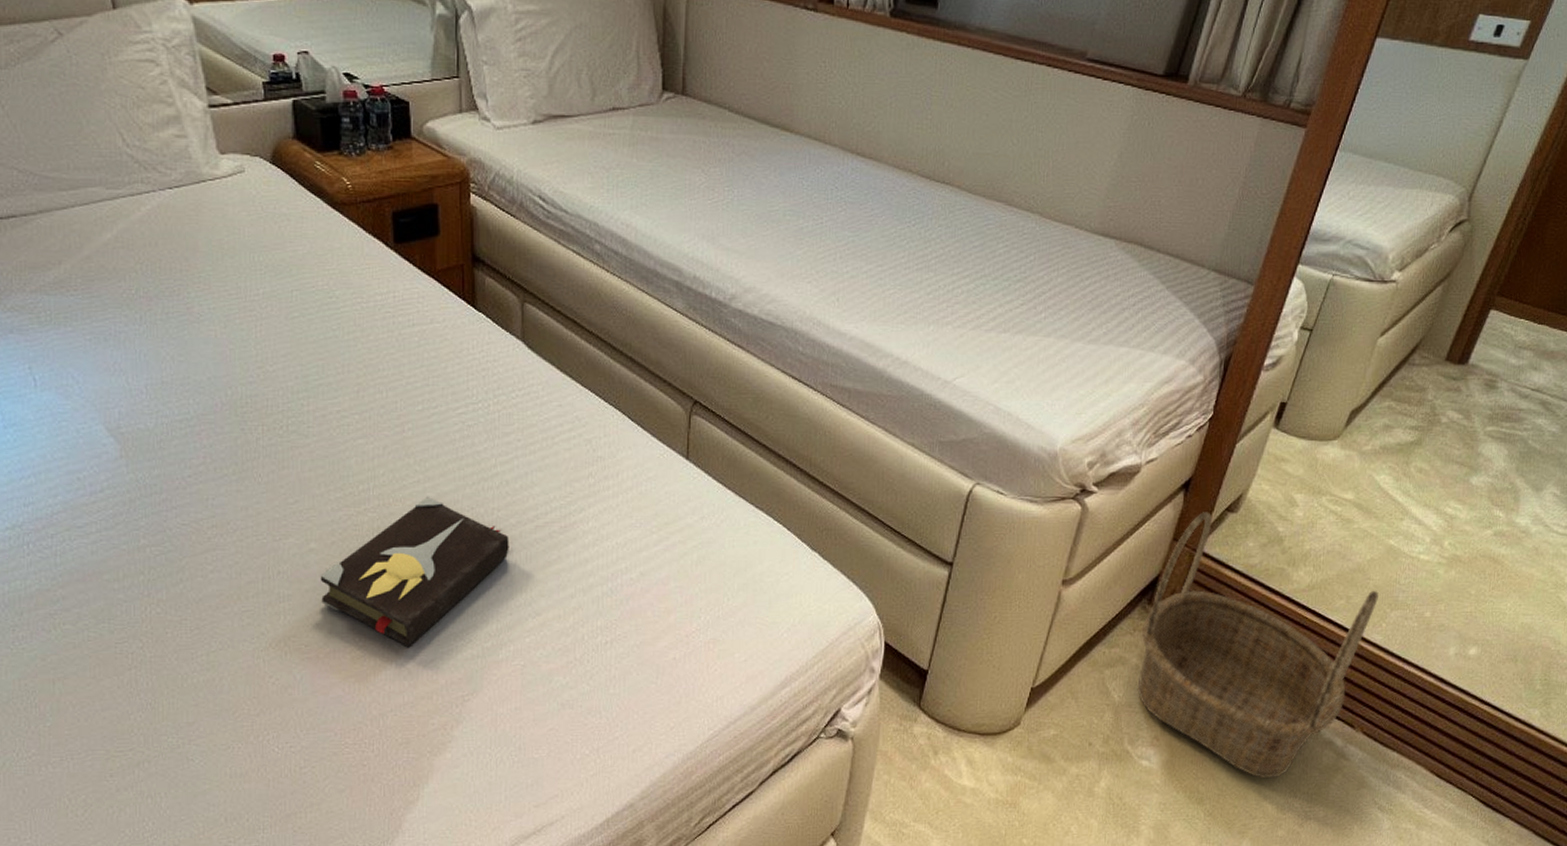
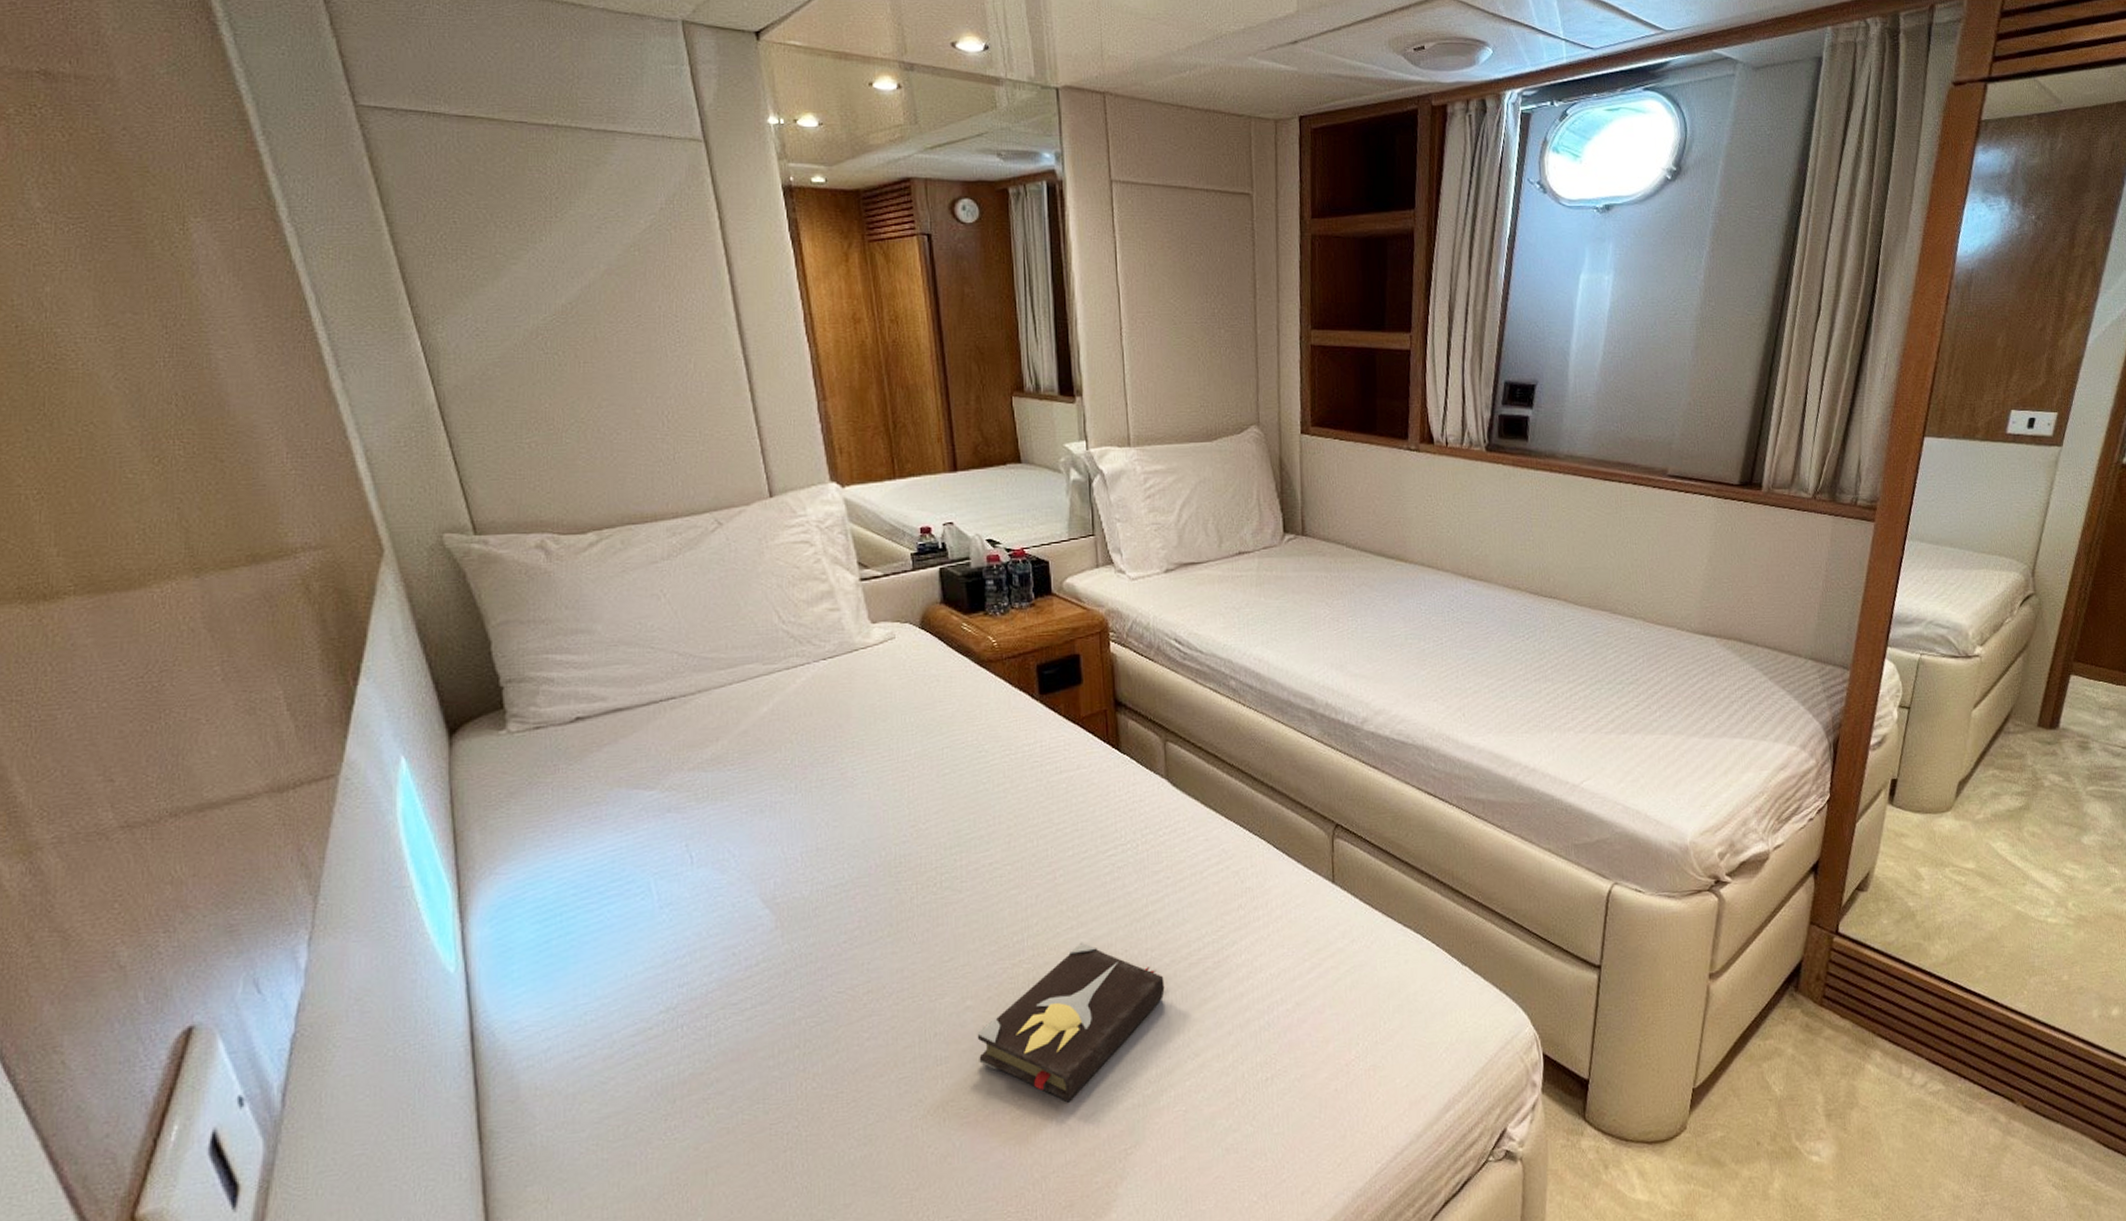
basket: present [1137,512,1379,779] -> none [1792,893,2016,1165]

